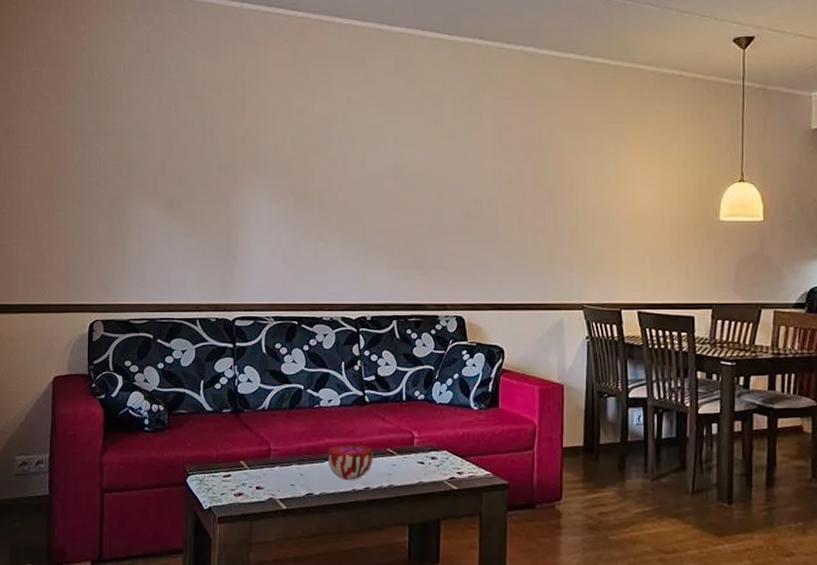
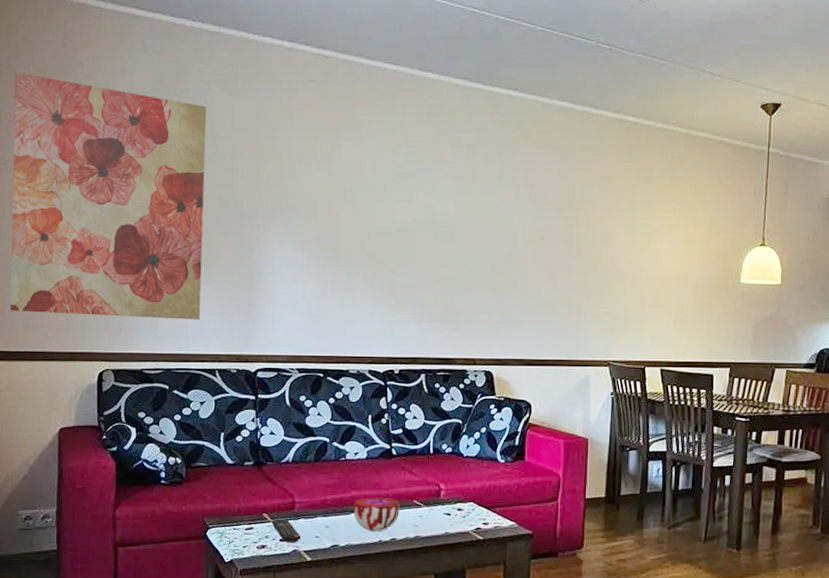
wall art: none [13,48,190,271] -> present [10,72,206,320]
remote control: none [248,467,276,491] -> present [271,520,301,543]

